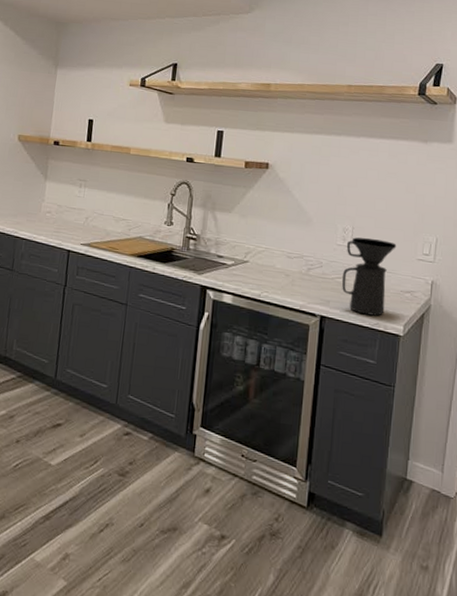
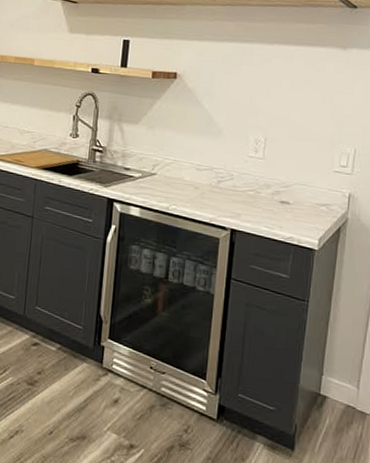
coffee maker: present [342,237,397,316] -> none [254,148,312,230]

